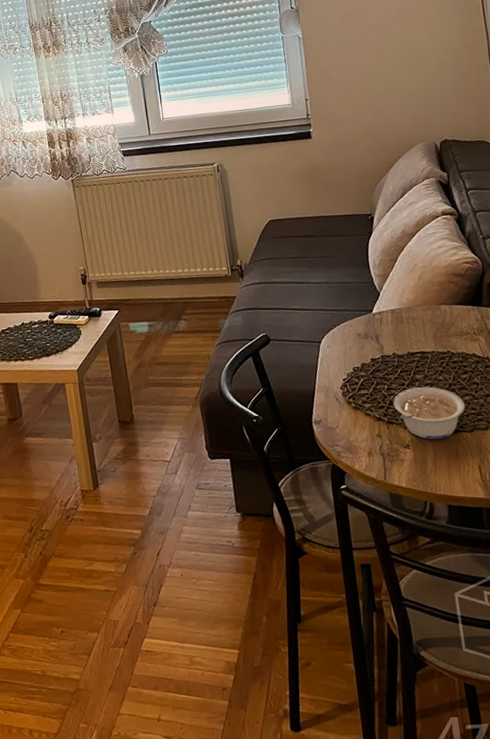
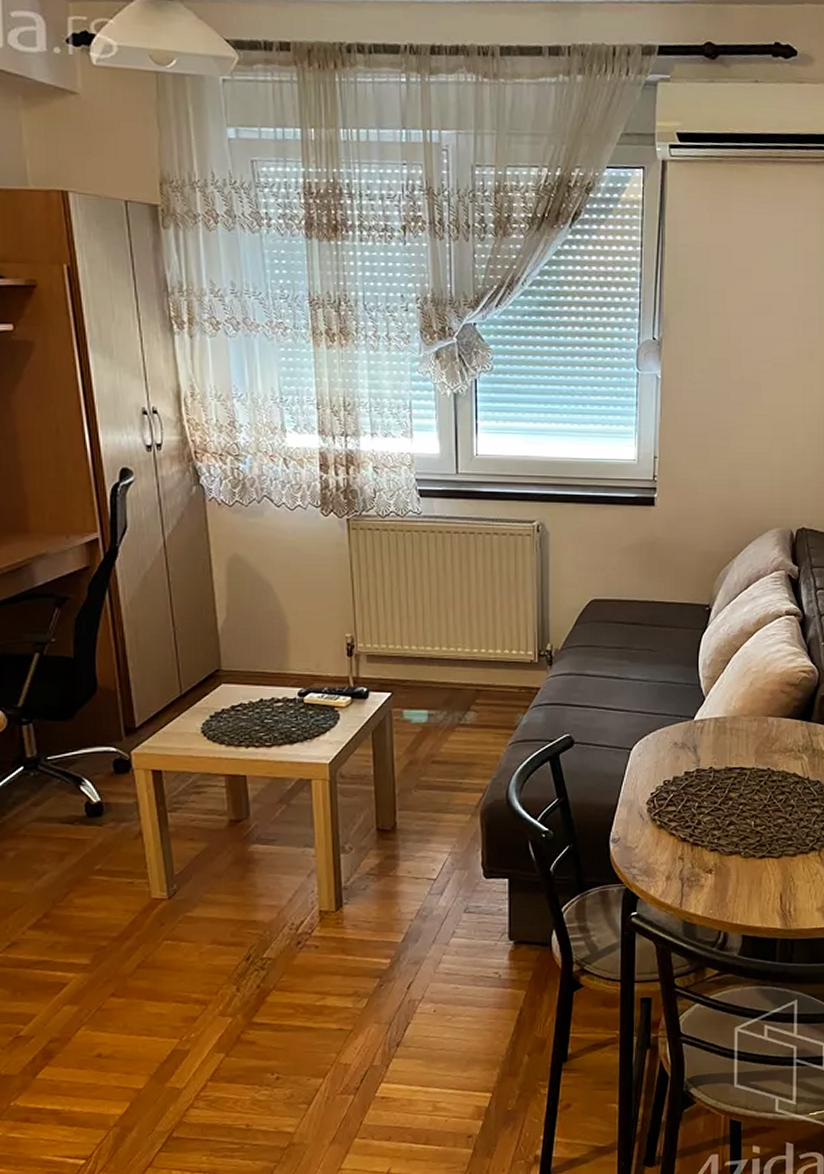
legume: present [393,387,465,440] -> none [701,806,776,865]

